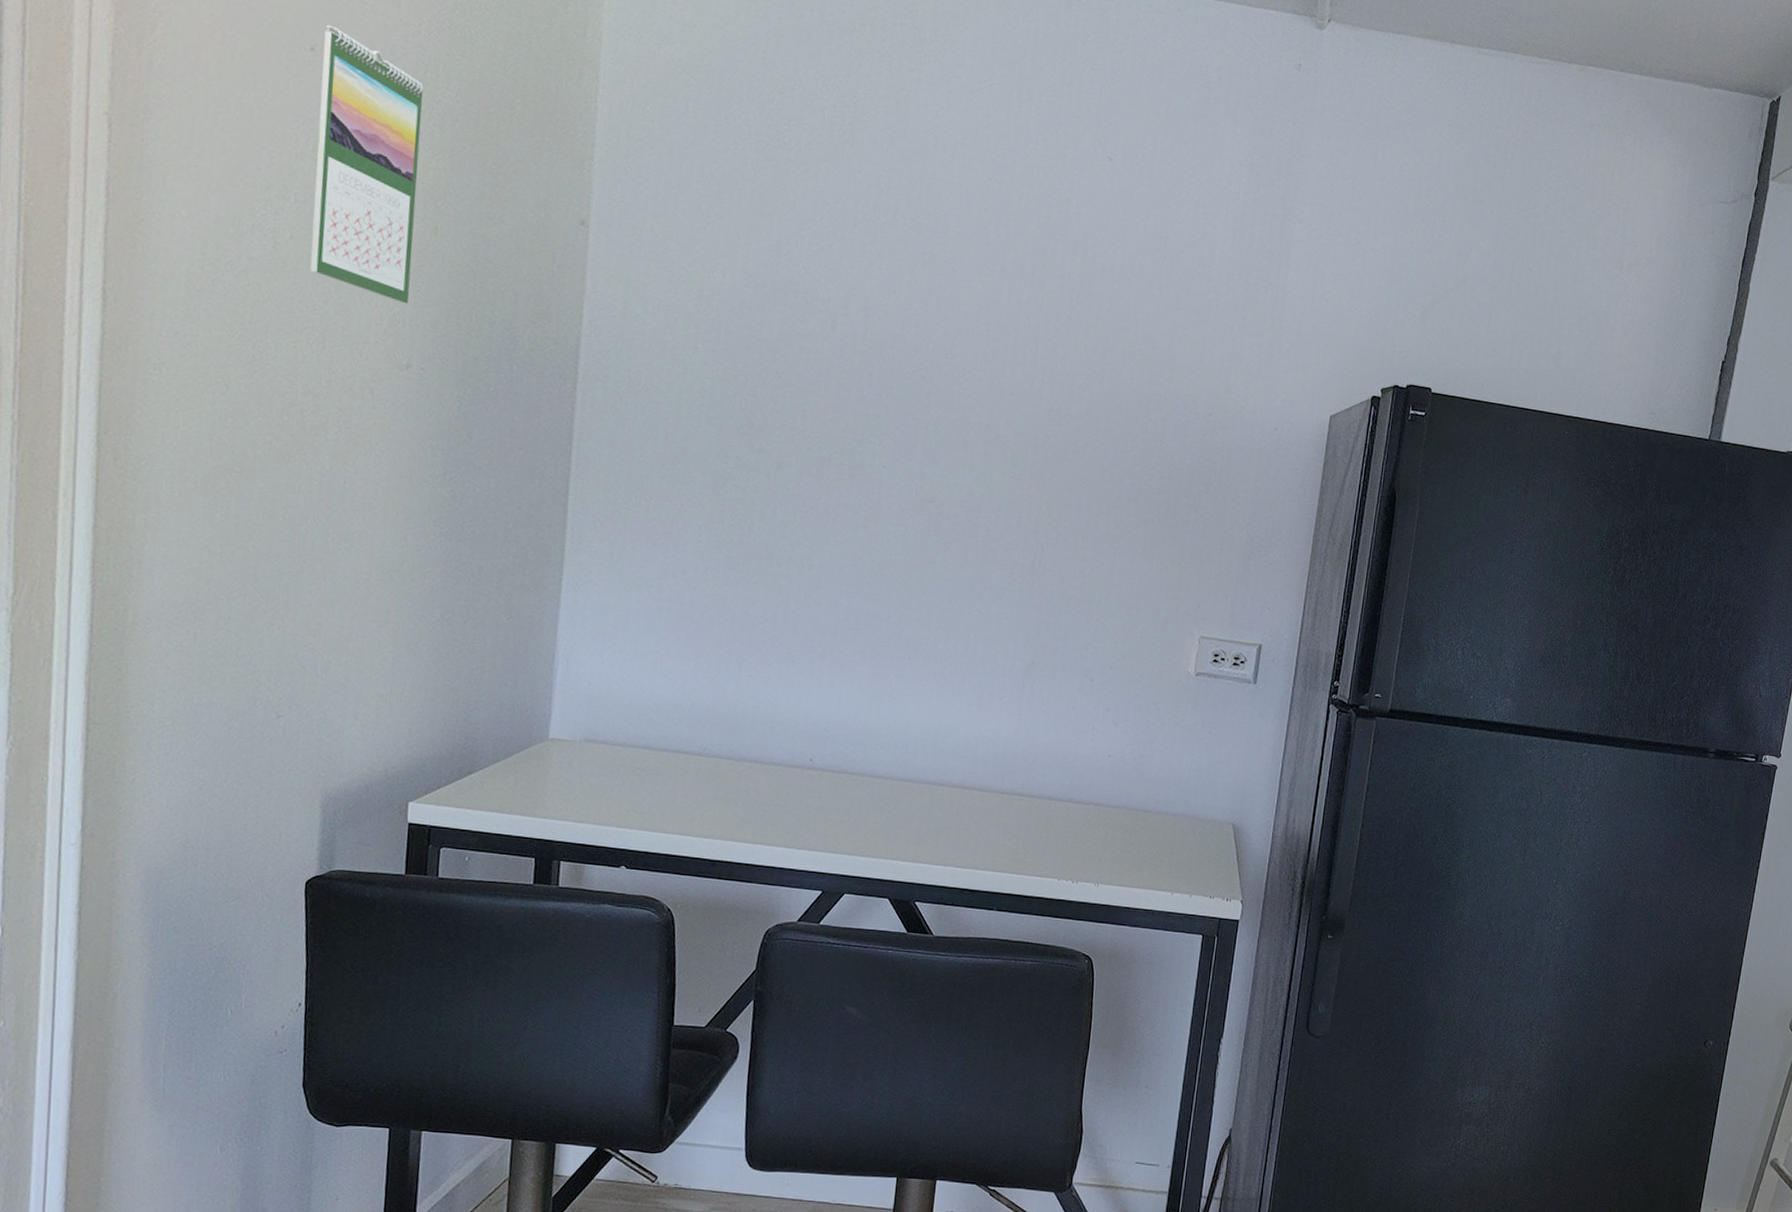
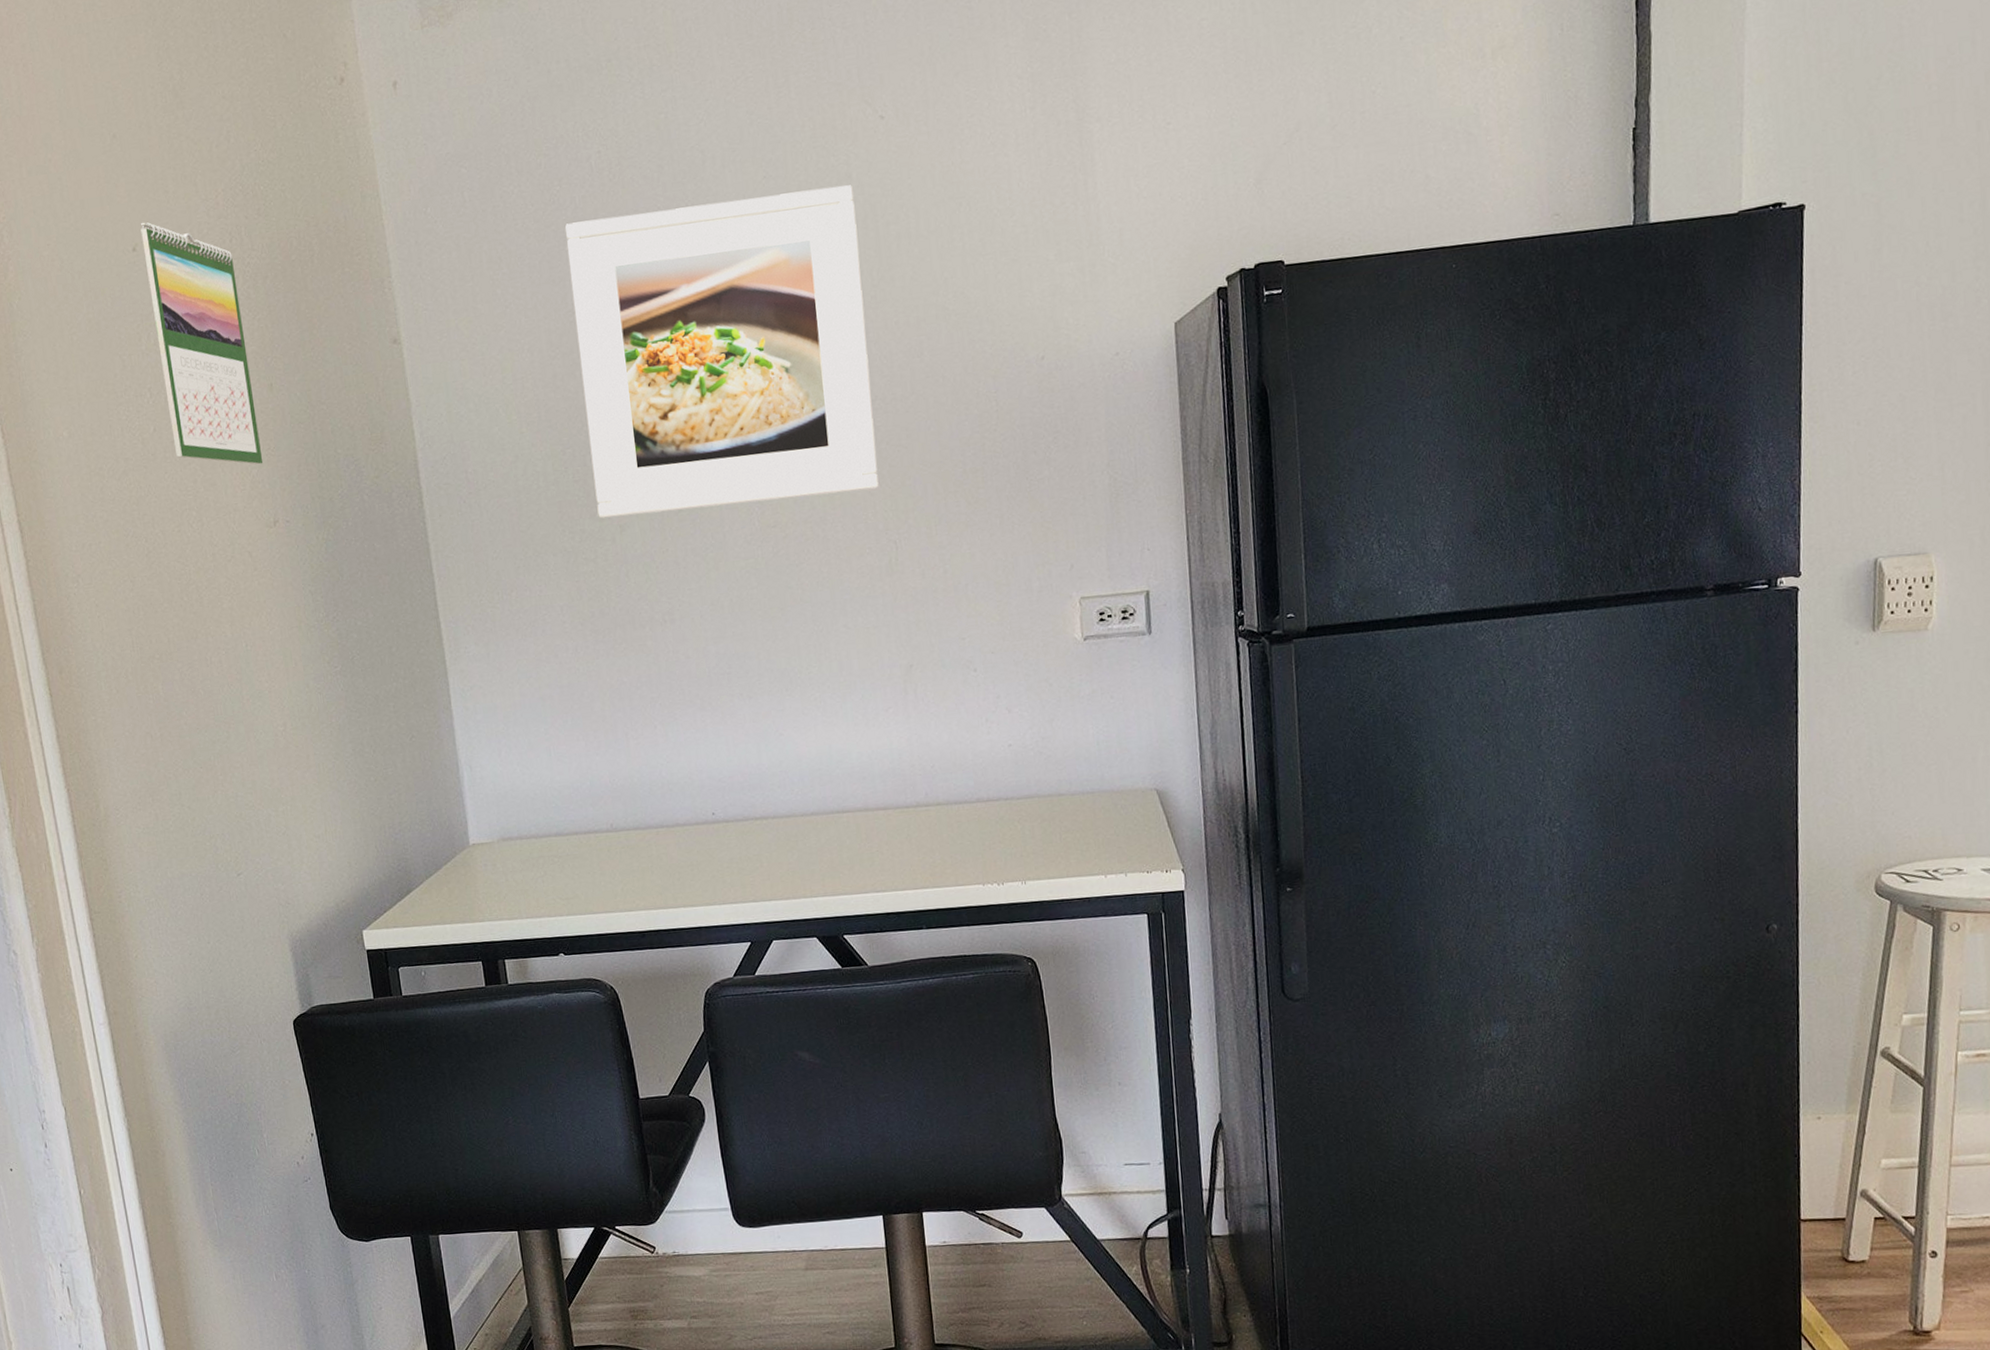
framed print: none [757,163,1071,492] -> present [565,185,879,518]

